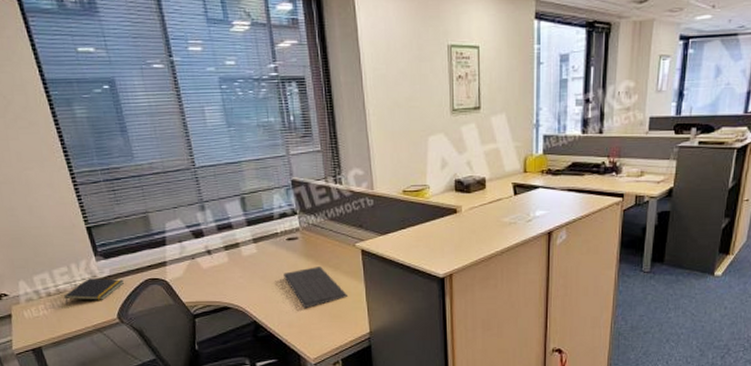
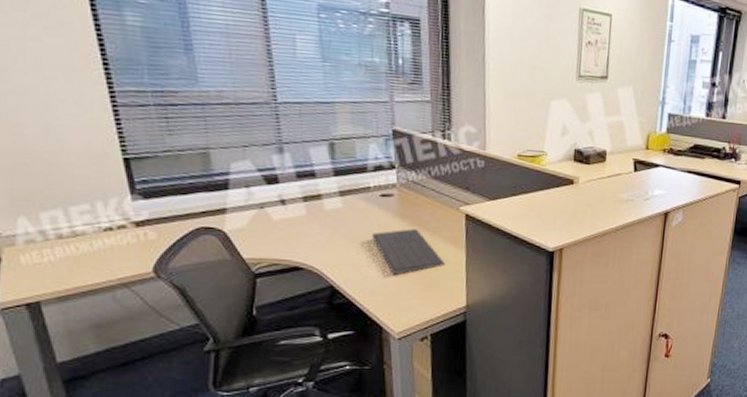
notepad: present [64,278,124,305] -> none [81,221,167,251]

